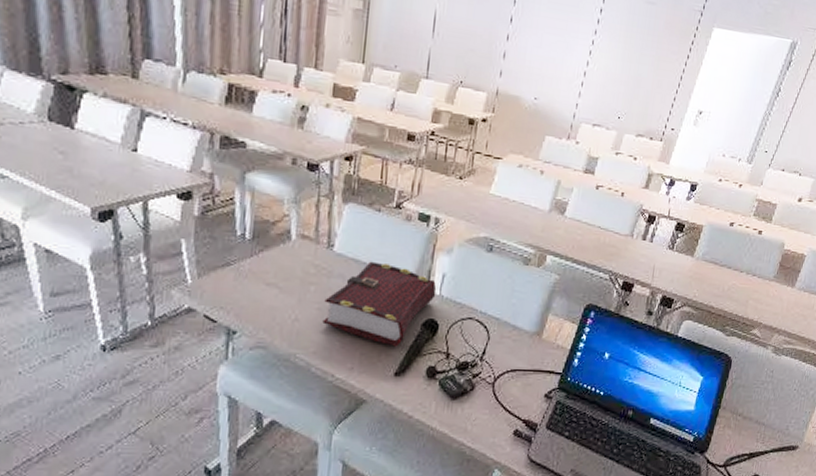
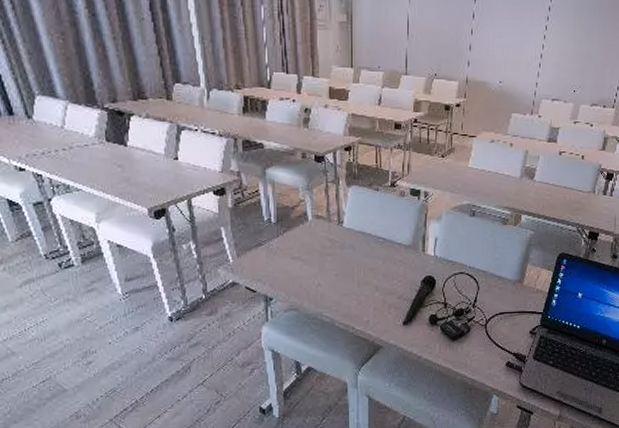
book: present [322,261,437,347] -> none [340,232,431,301]

